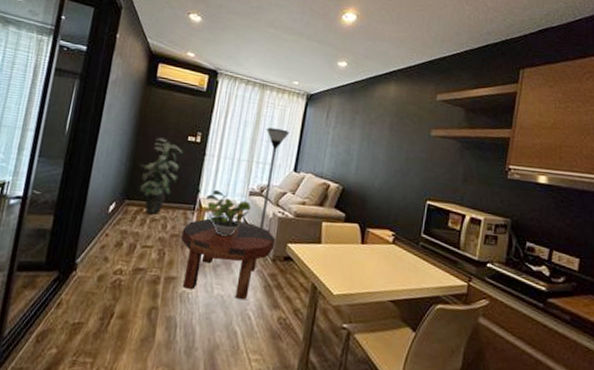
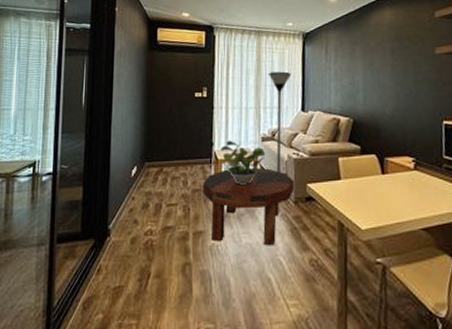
indoor plant: present [139,137,182,214] -> none [154,98,191,172]

